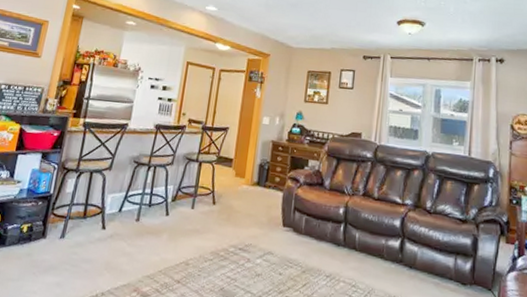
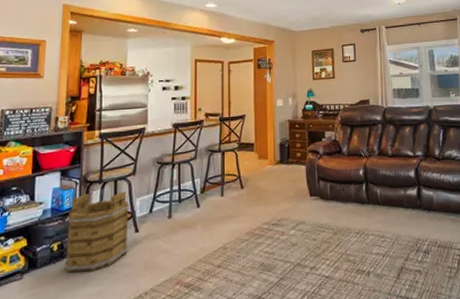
bucket: none [30,180,101,261] -> present [64,191,129,273]

